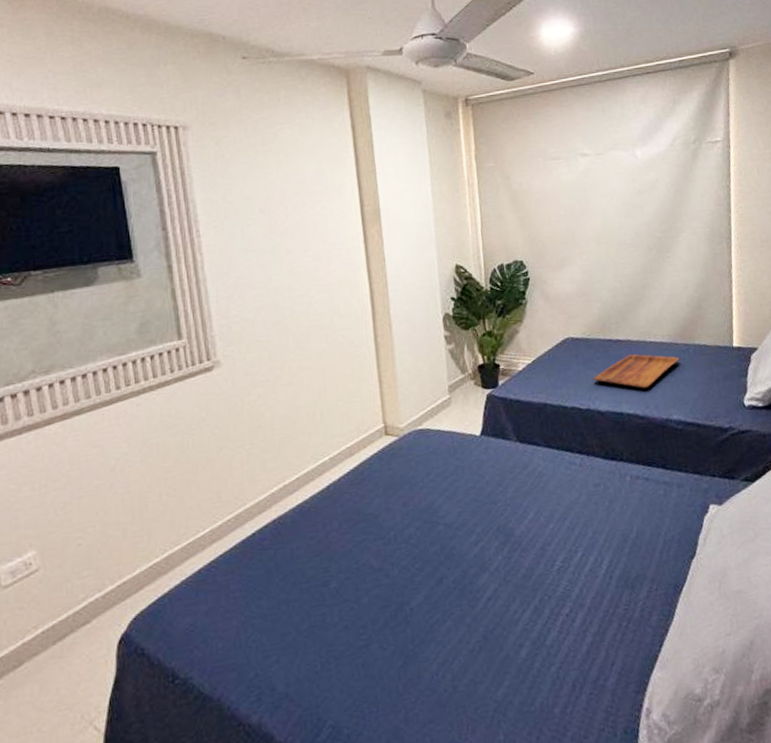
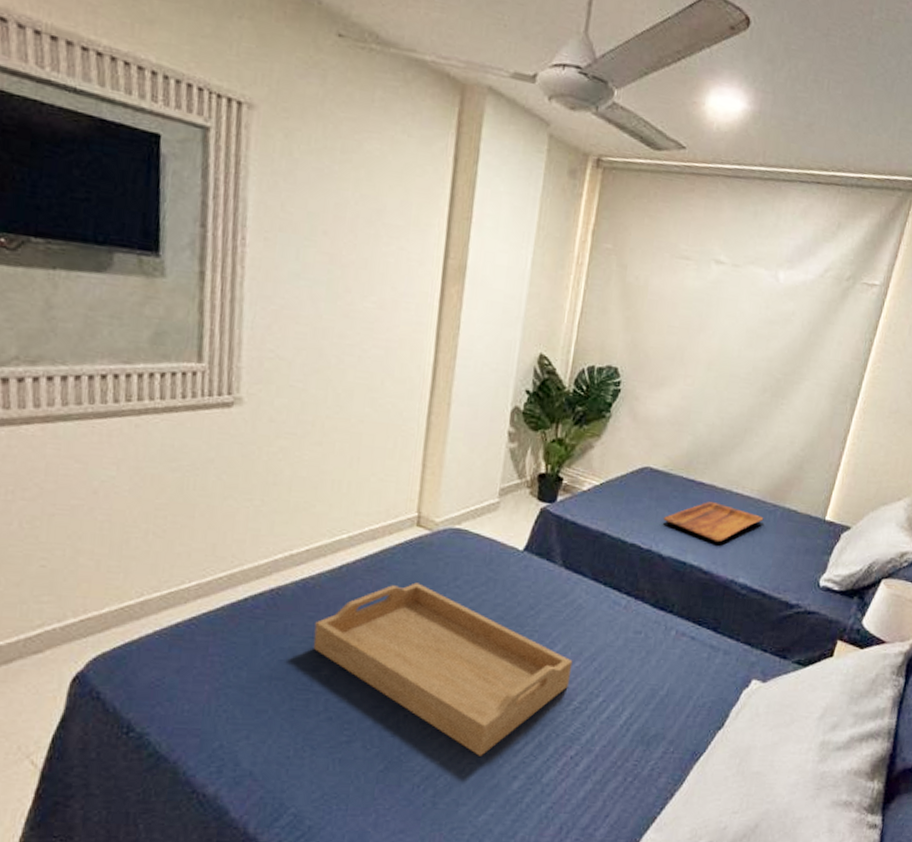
serving tray: none [316,485,548,633] -> present [313,582,573,756]

